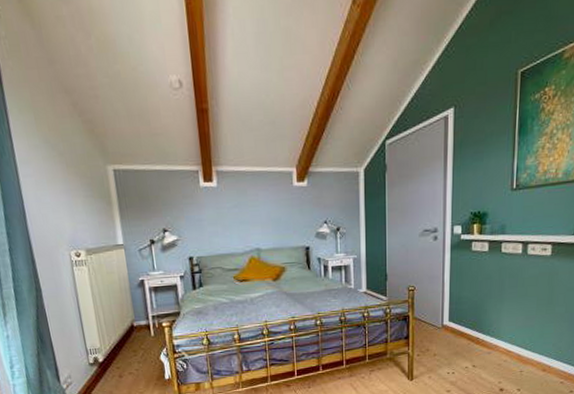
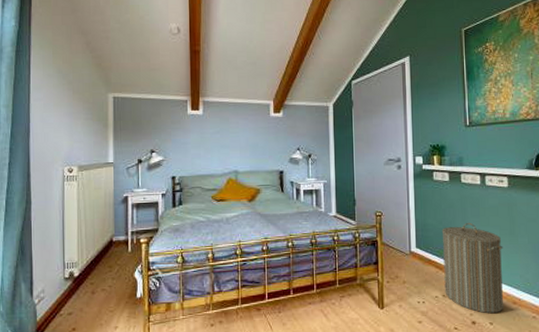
laundry hamper: none [475,293,539,381] -> present [441,222,503,314]

